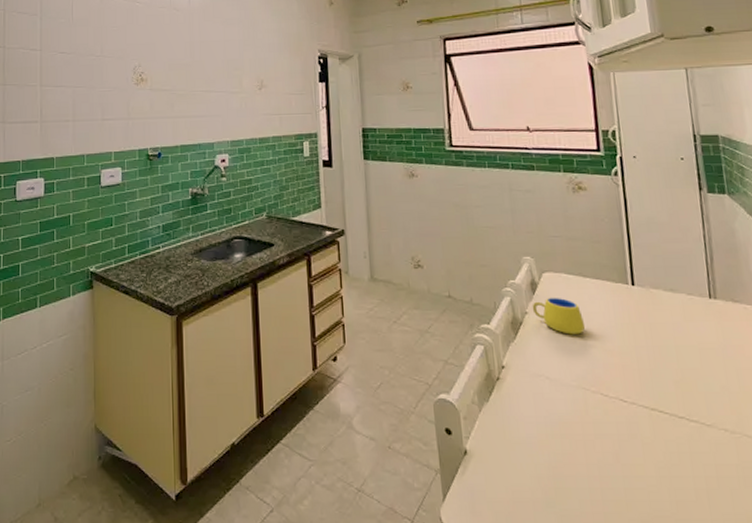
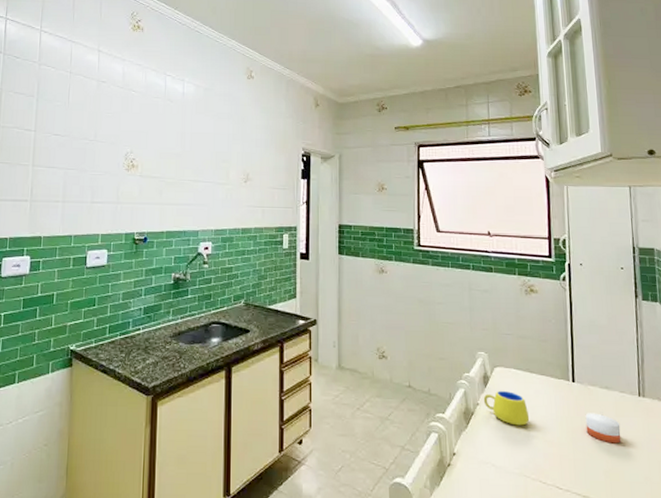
candle: none [648,318,692,351] -> present [585,413,621,444]

